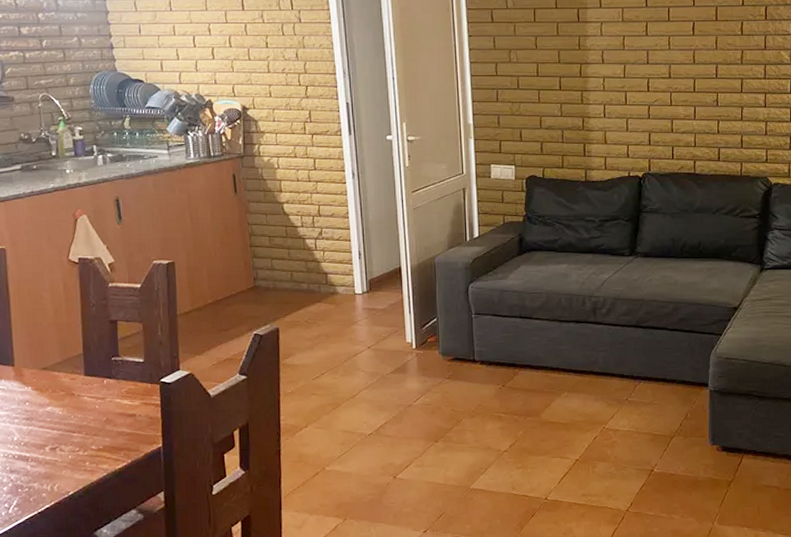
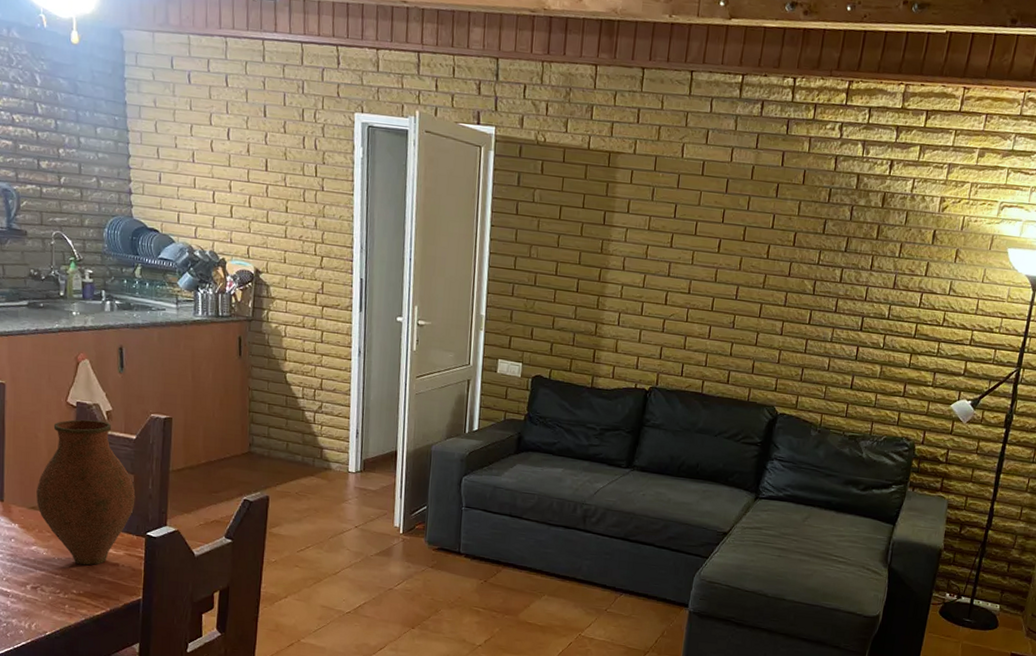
vase: none [46,274,146,420] -> present [36,419,136,566]

